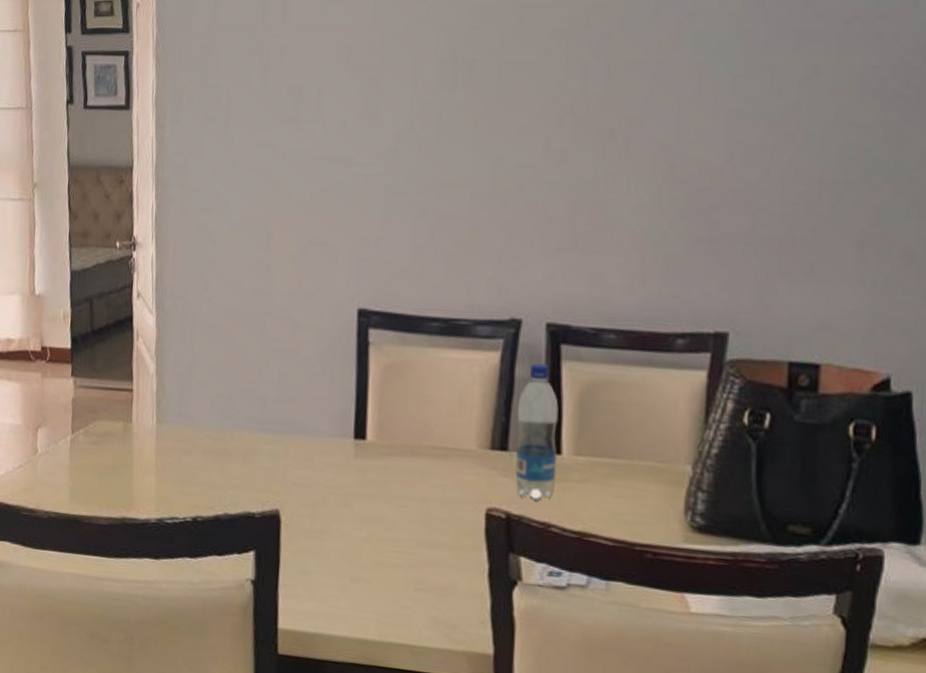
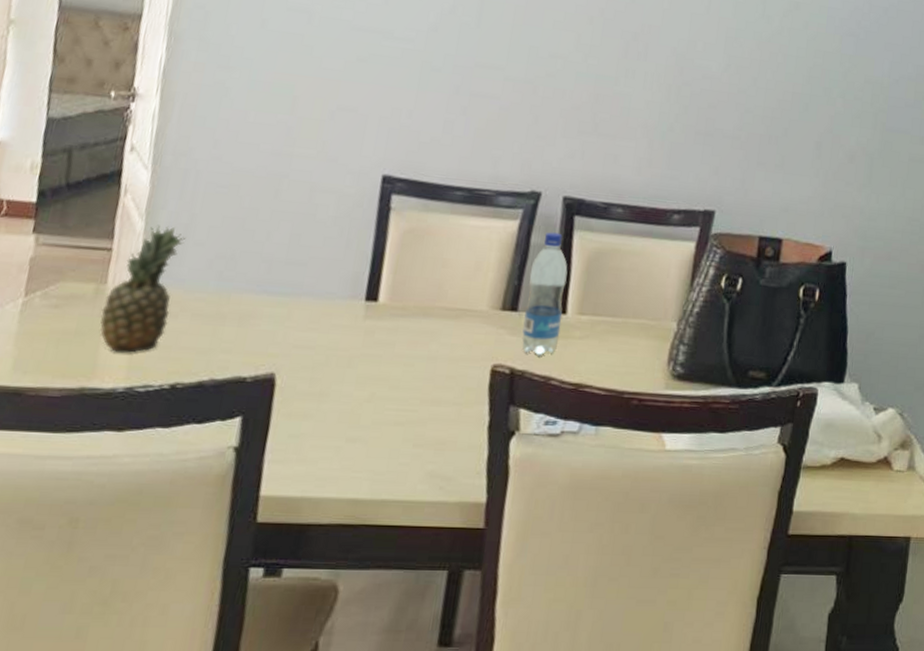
fruit: none [130,366,191,486] -> present [100,225,187,352]

